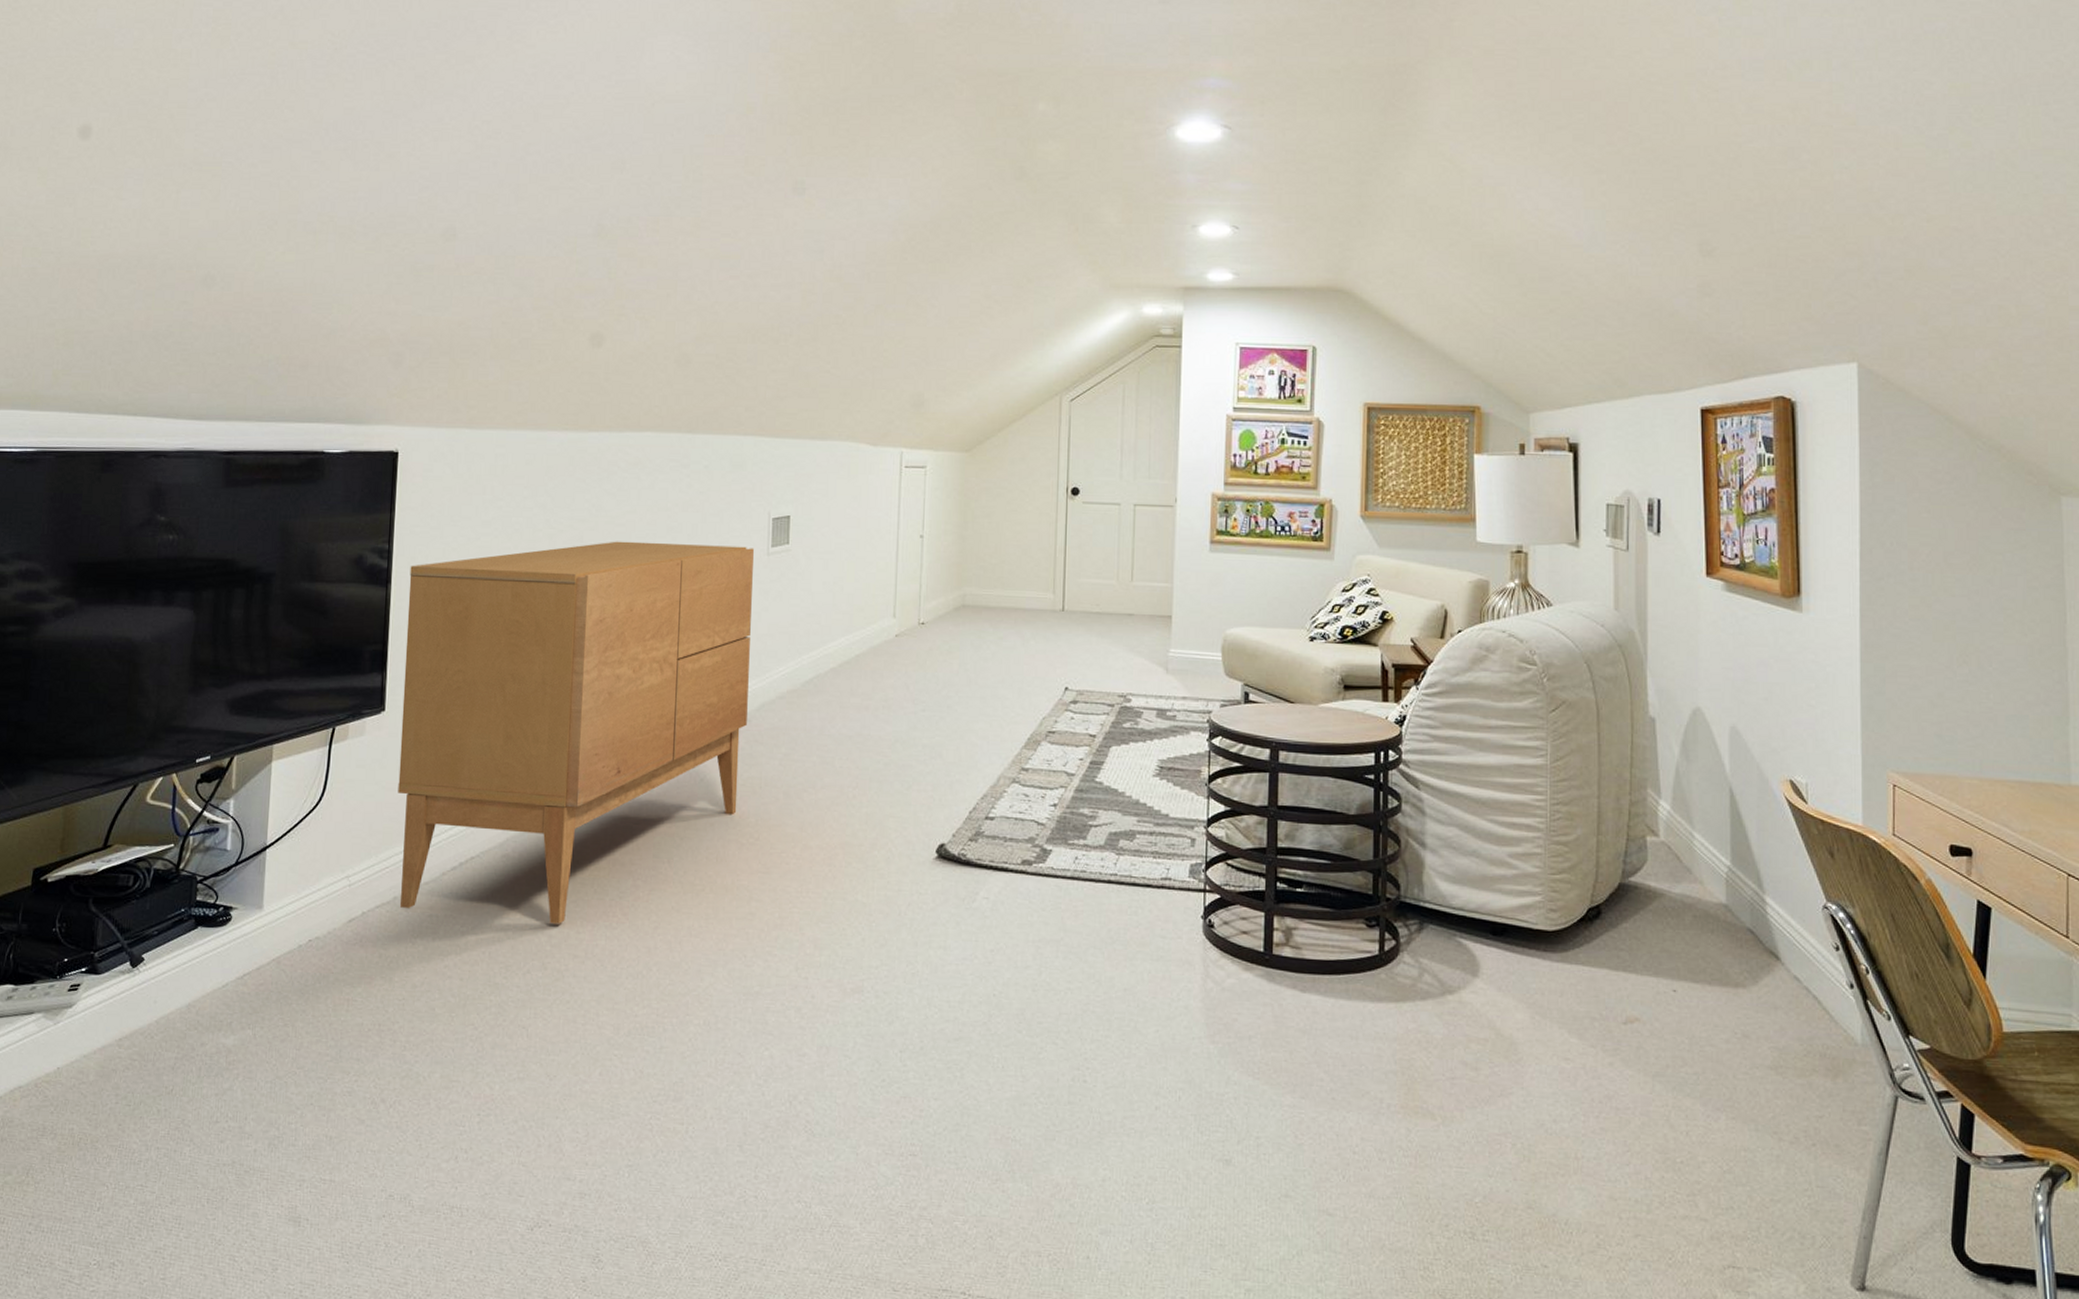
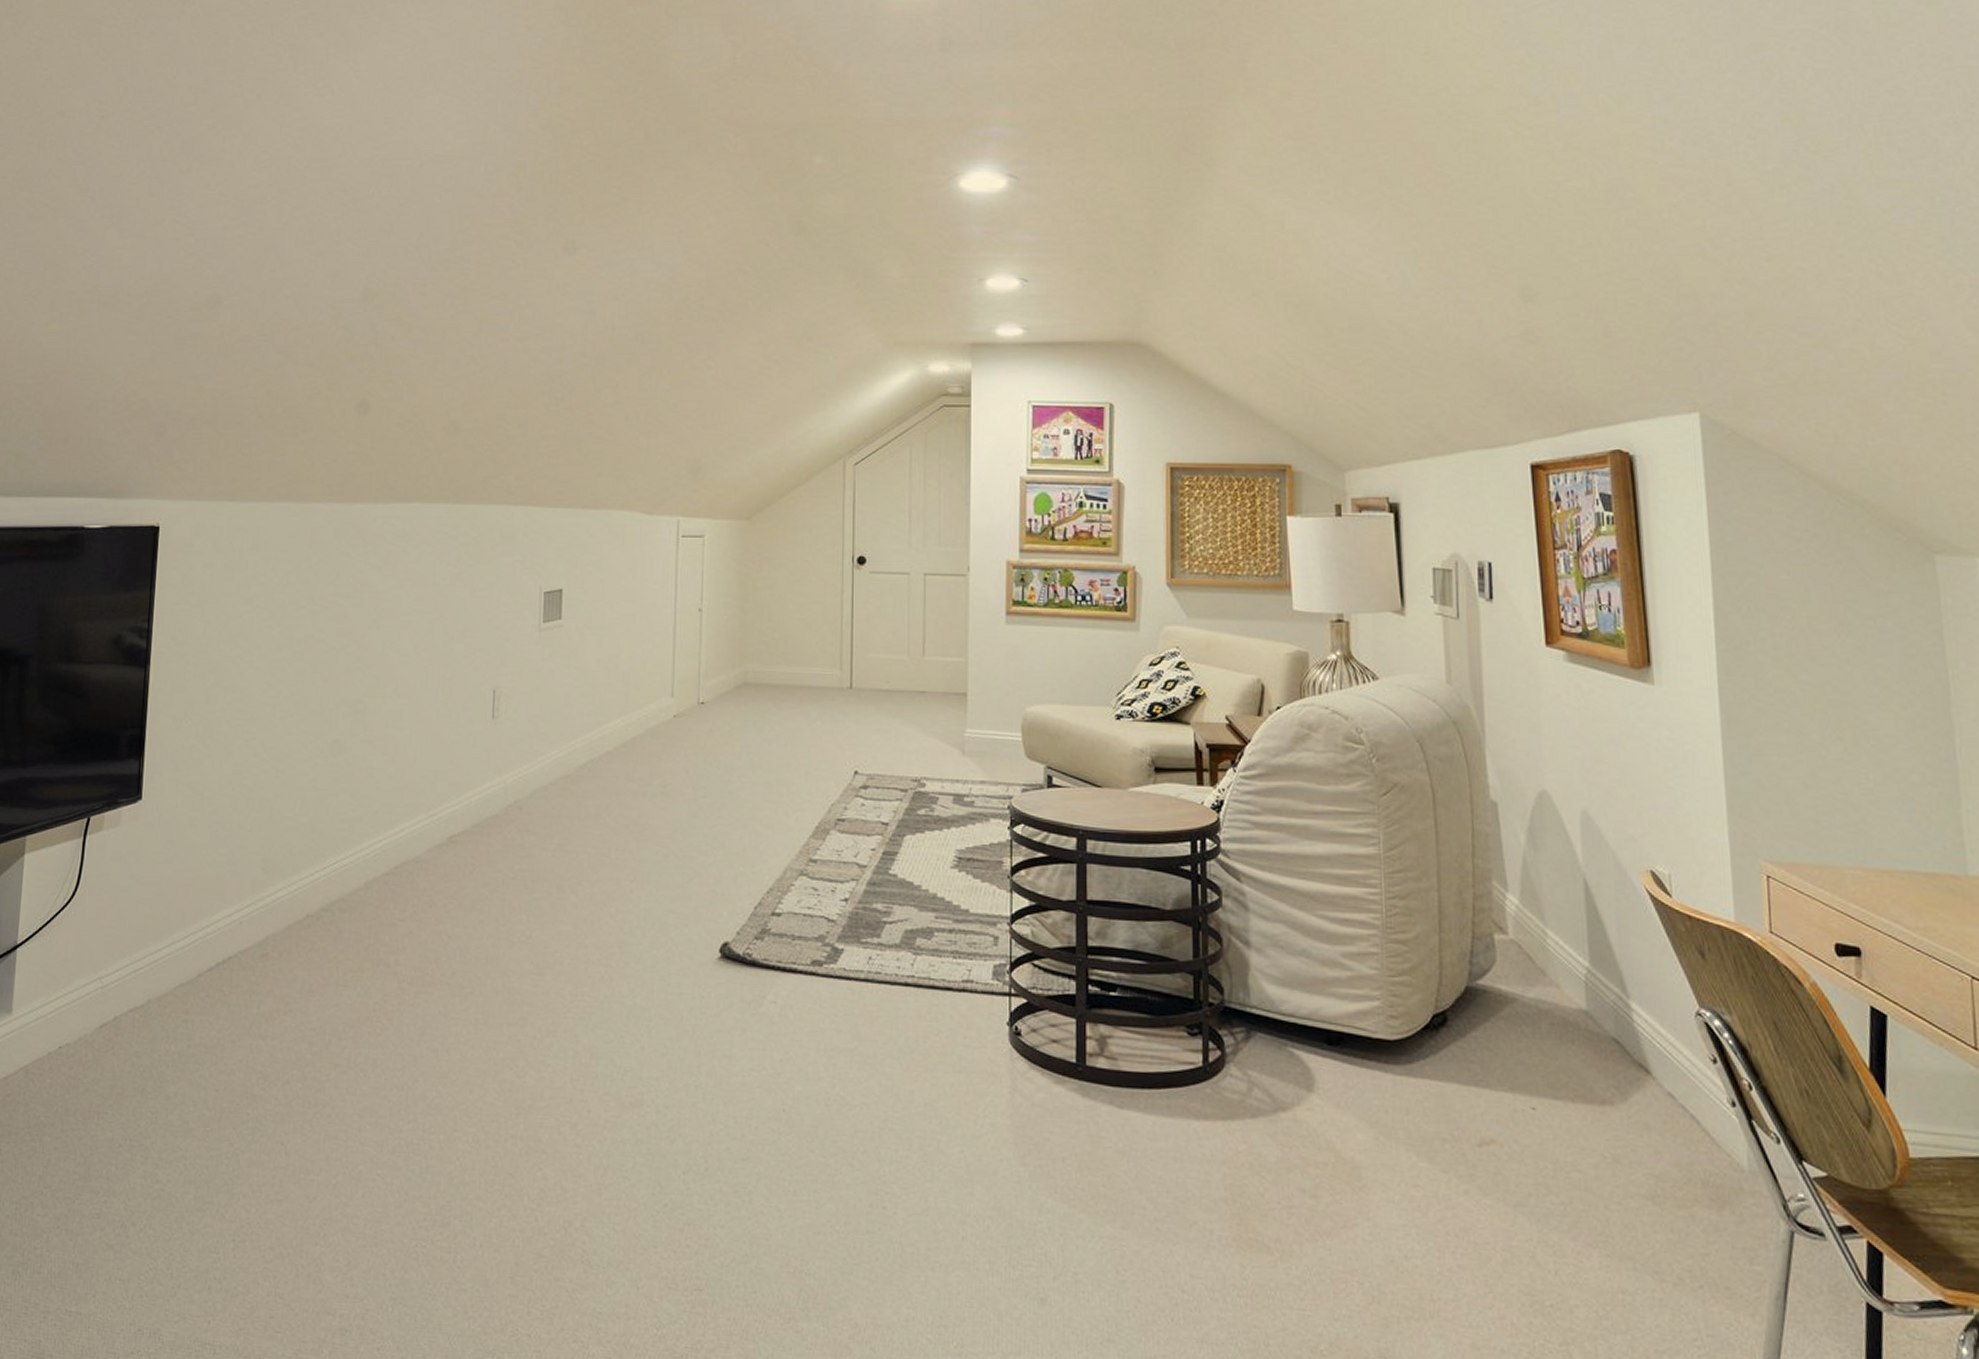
sideboard: present [398,541,754,924] -> none [153,617,525,1030]

